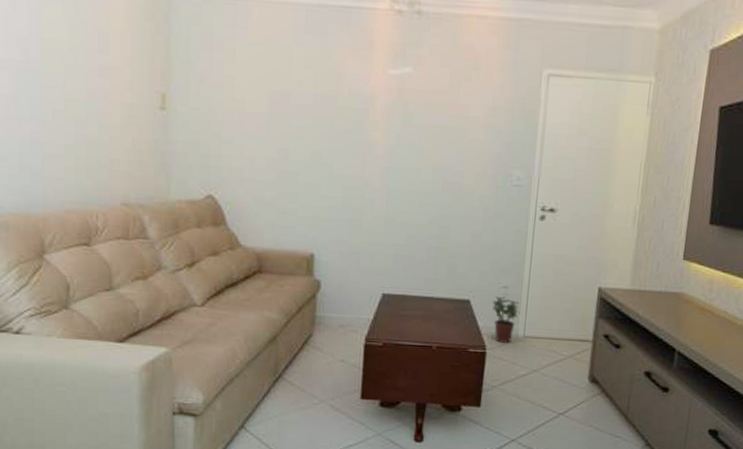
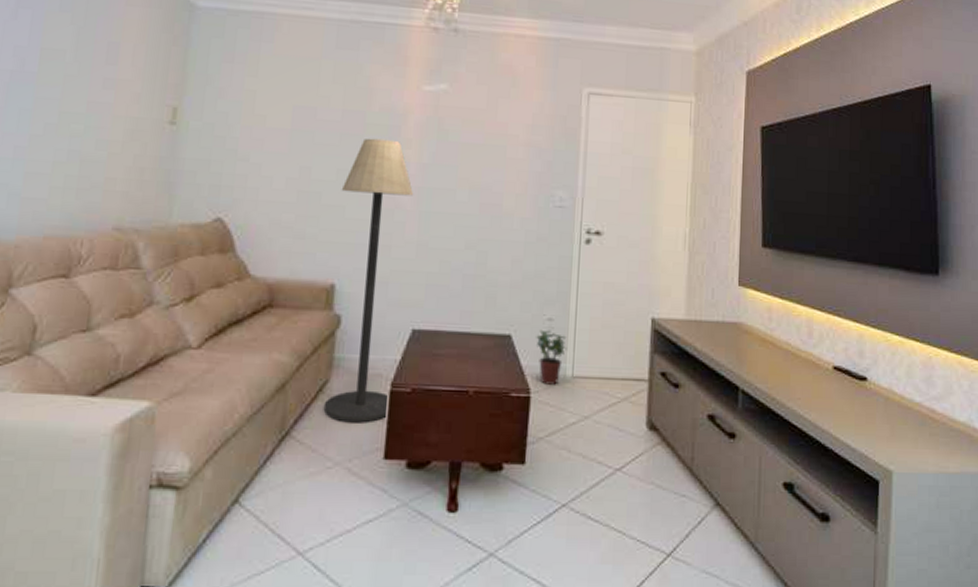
floor lamp: none [309,121,381,370] -> present [323,138,413,423]

